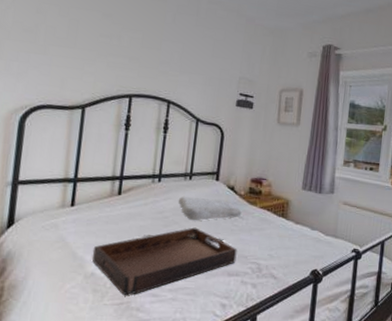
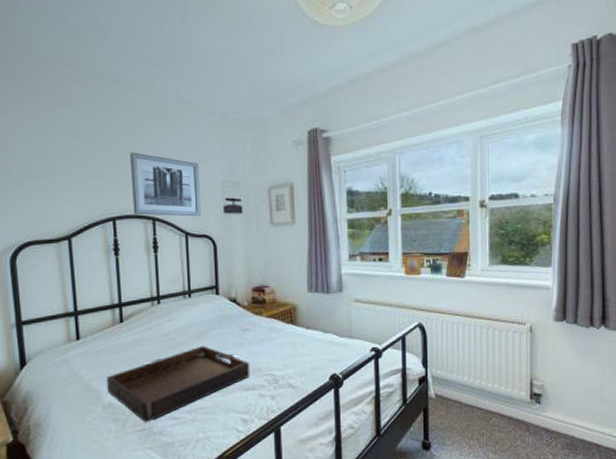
wall art: none [151,38,220,106] -> present [130,152,201,217]
soap bar: present [178,197,242,221] -> none [181,314,248,340]

